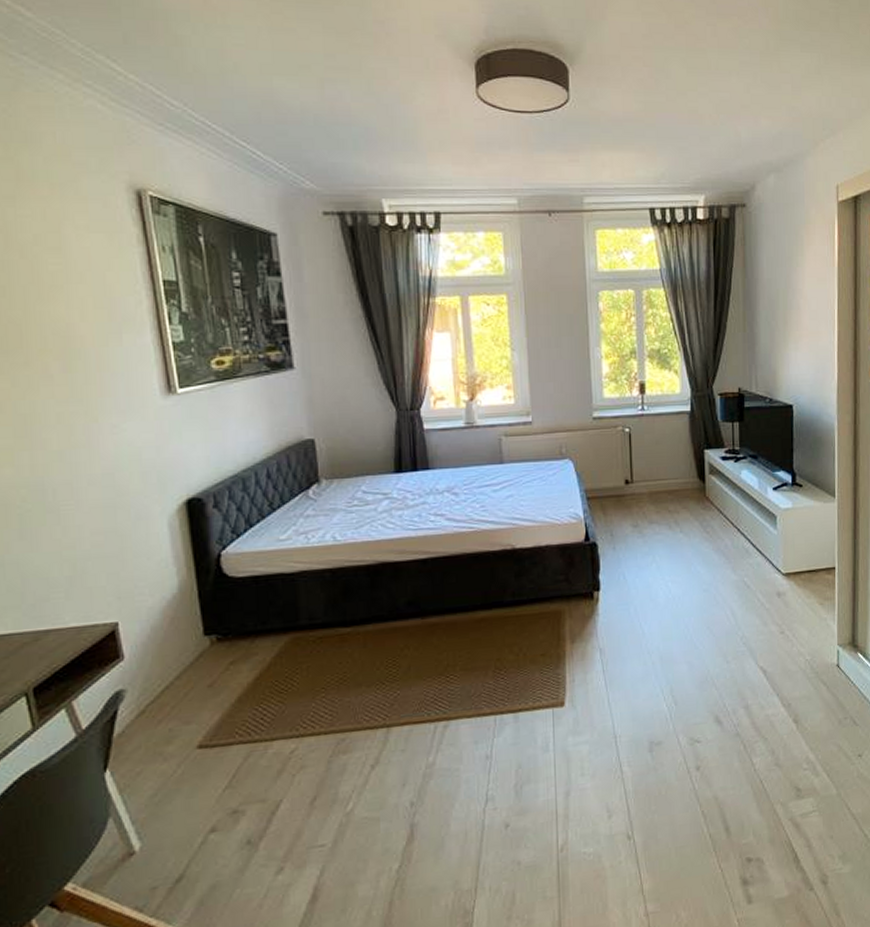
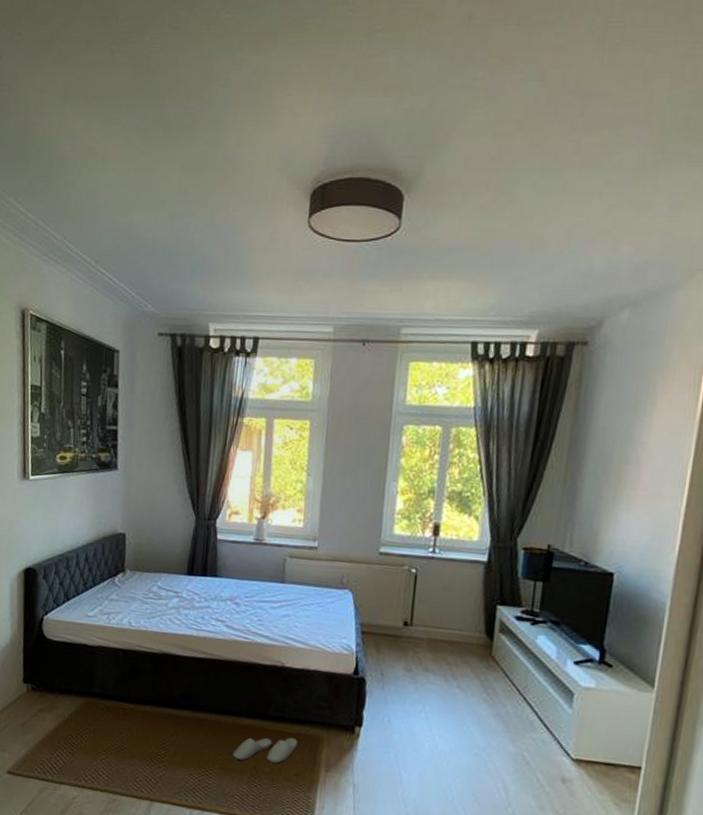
slippers: none [473,618,539,656] -> present [232,737,298,764]

